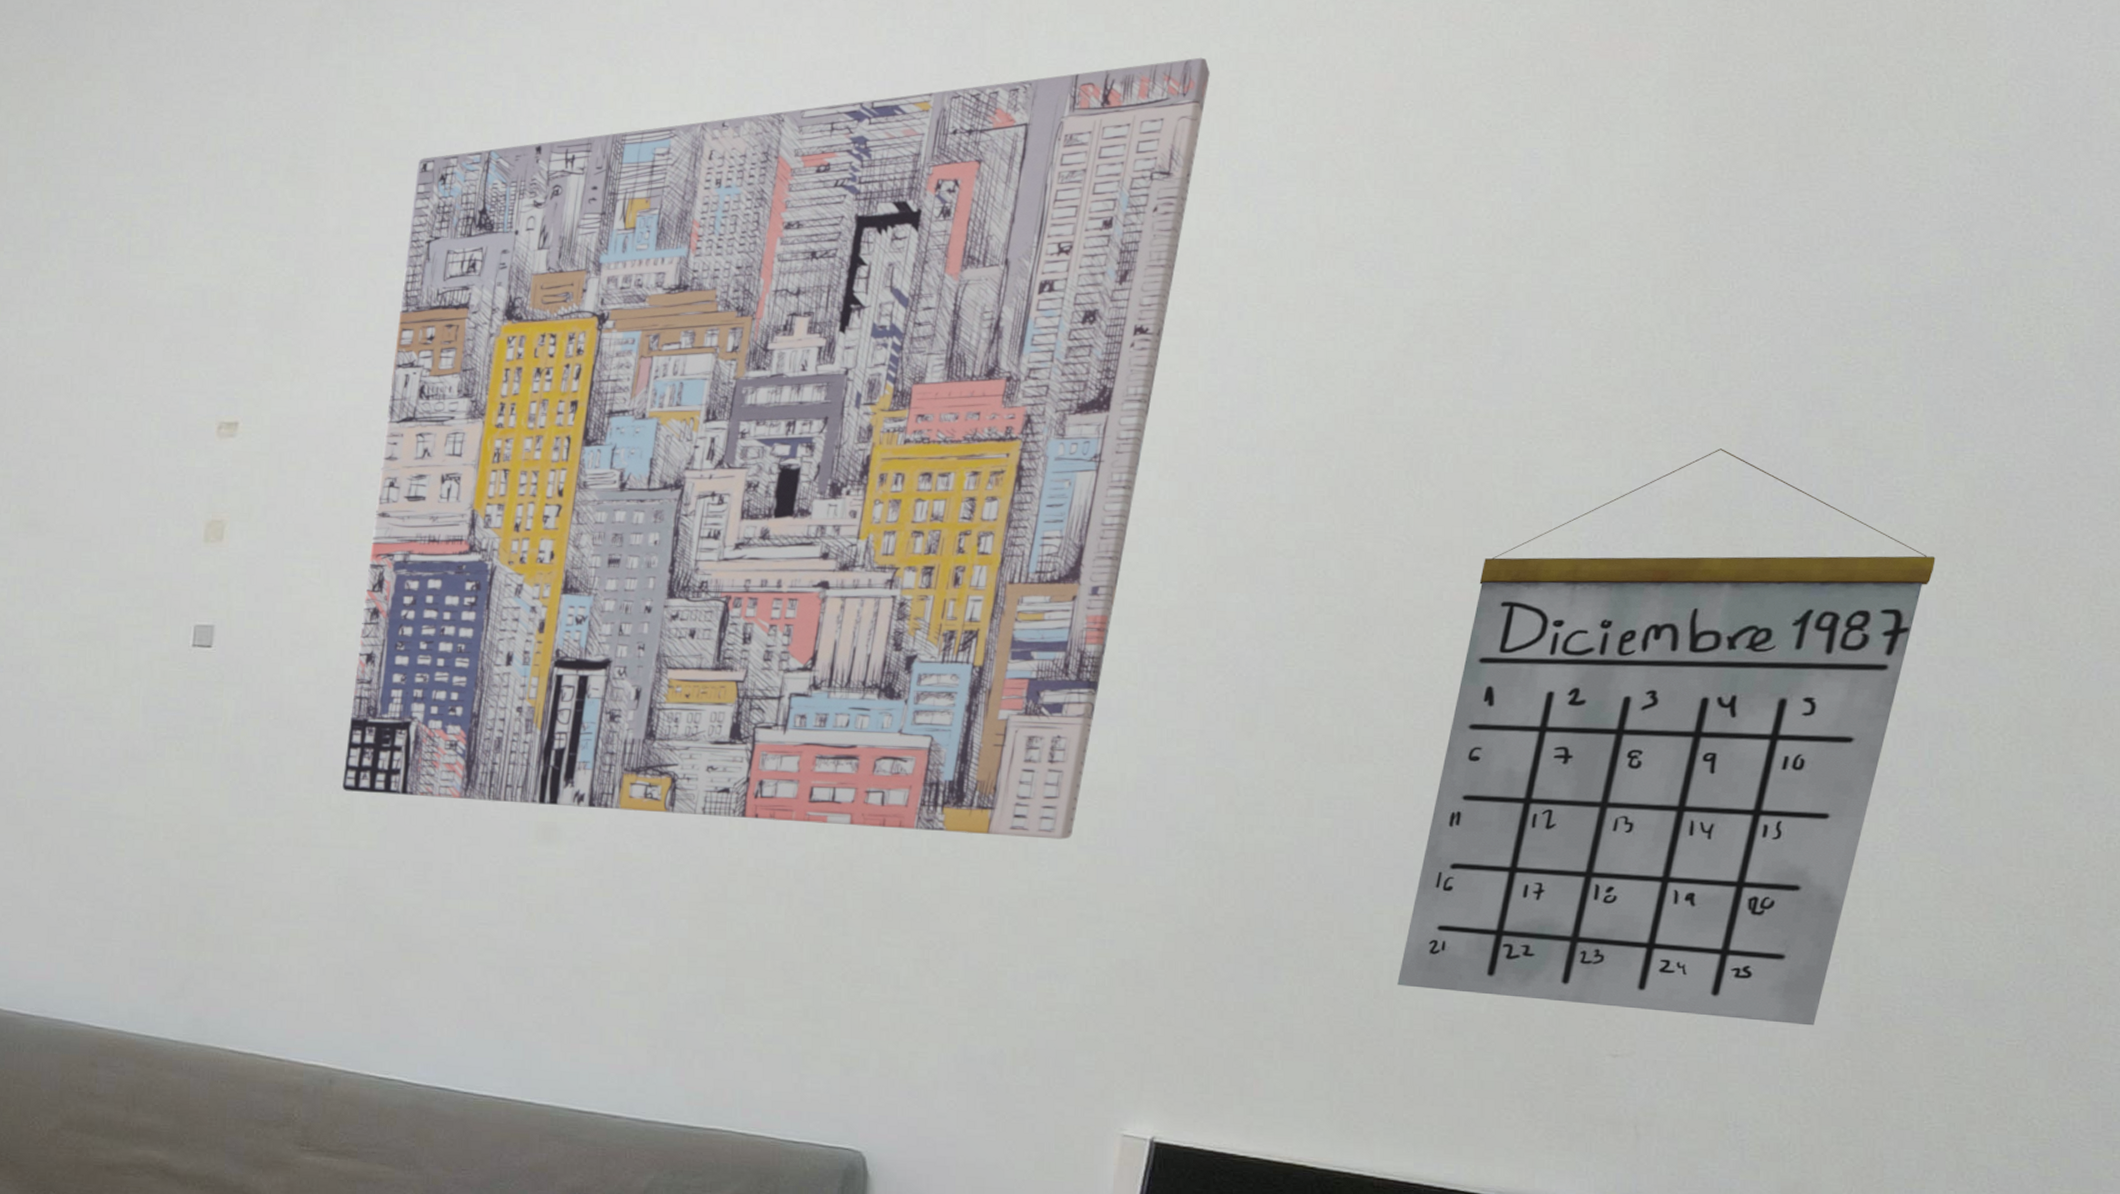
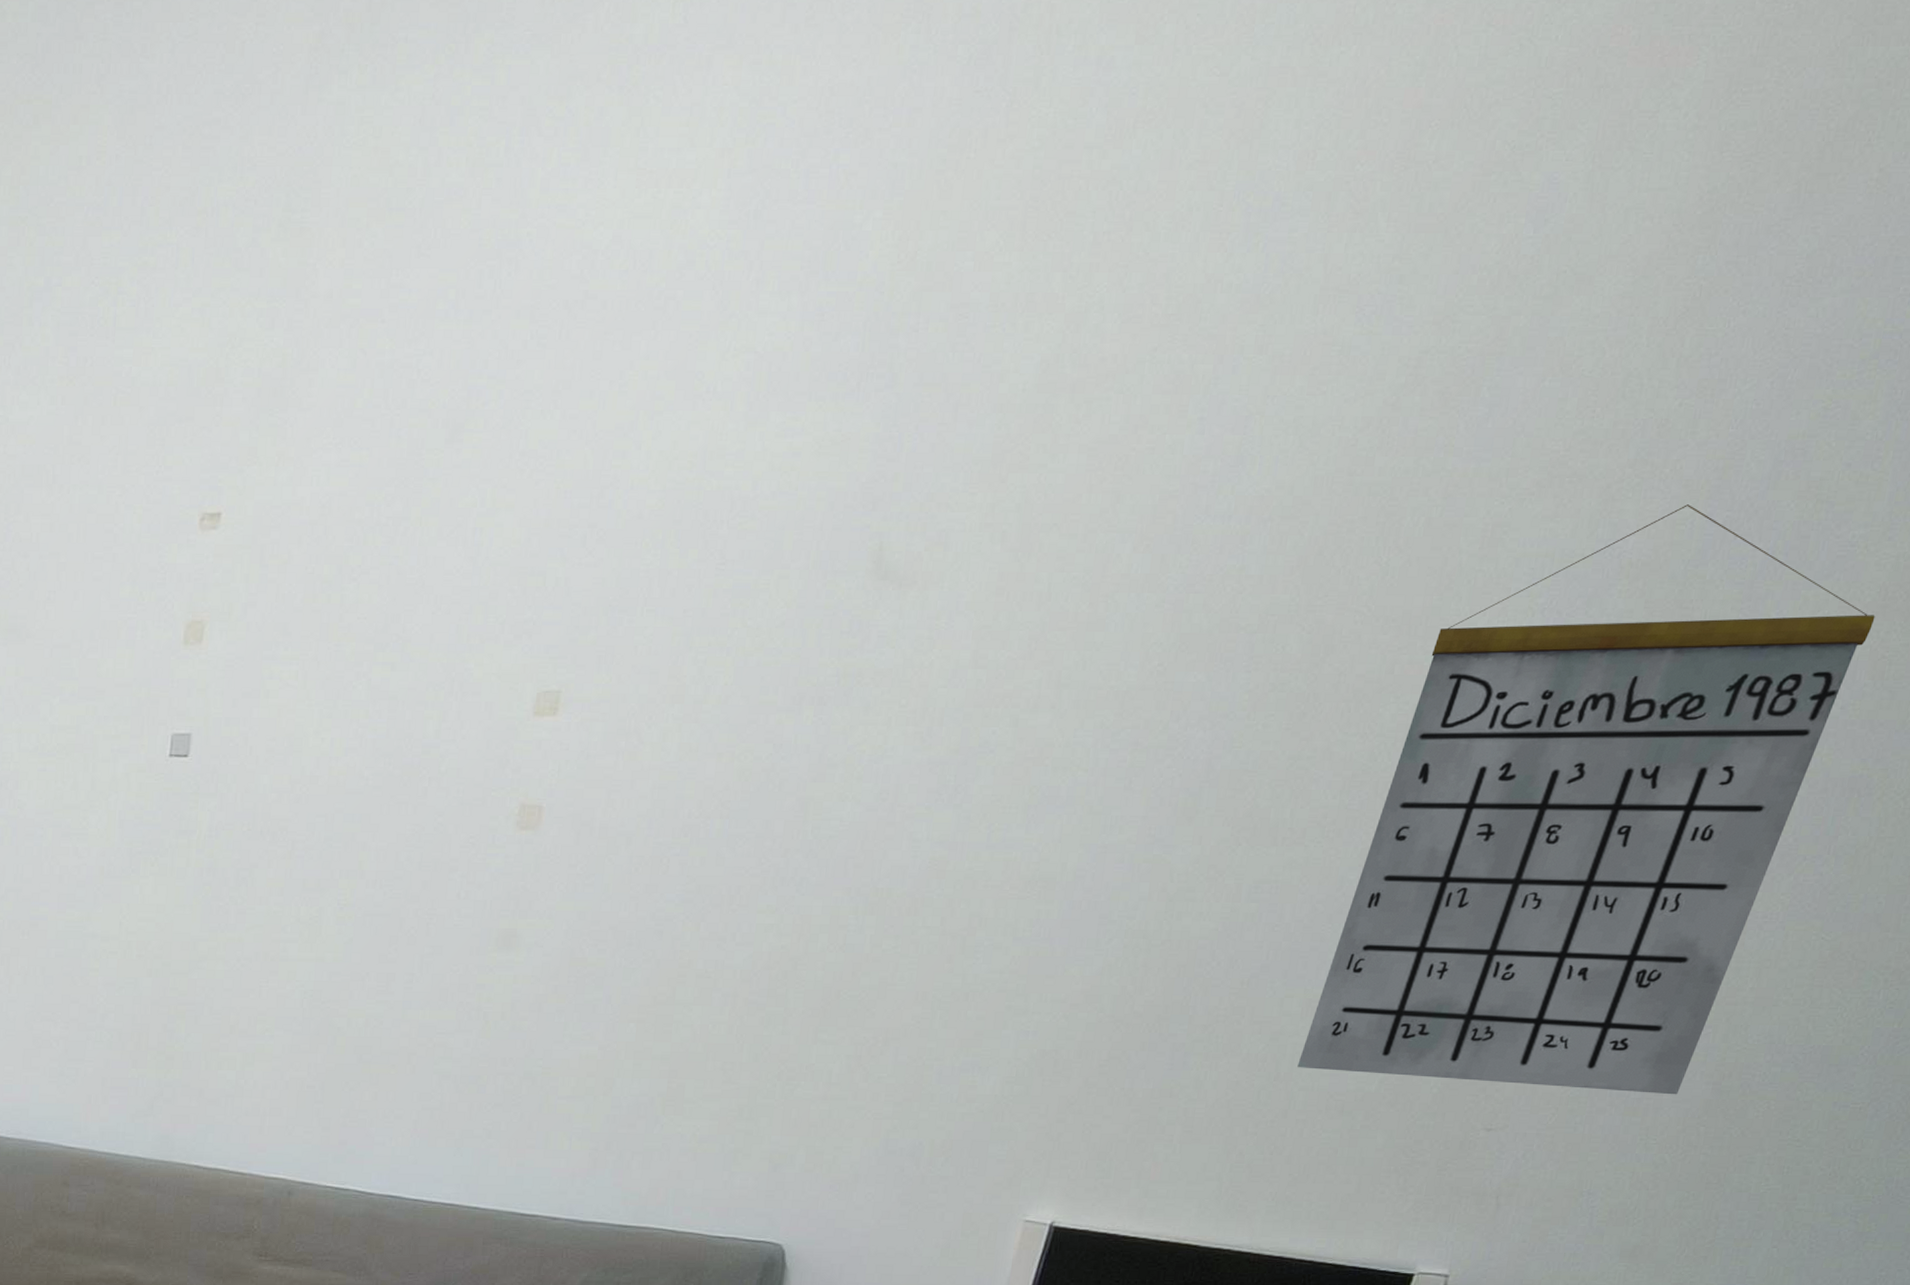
wall art: present [342,57,1210,840] -> none [311,73,1237,932]

